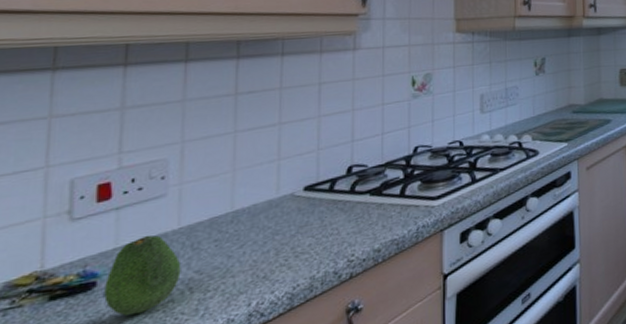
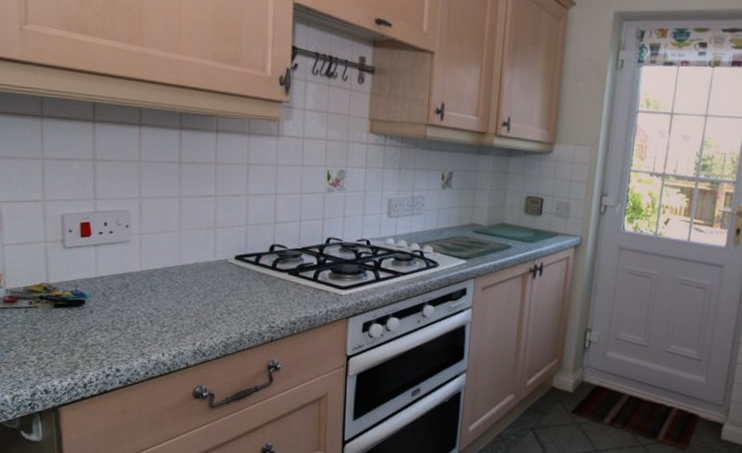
fruit: present [104,235,181,317] -> none [91,271,144,332]

